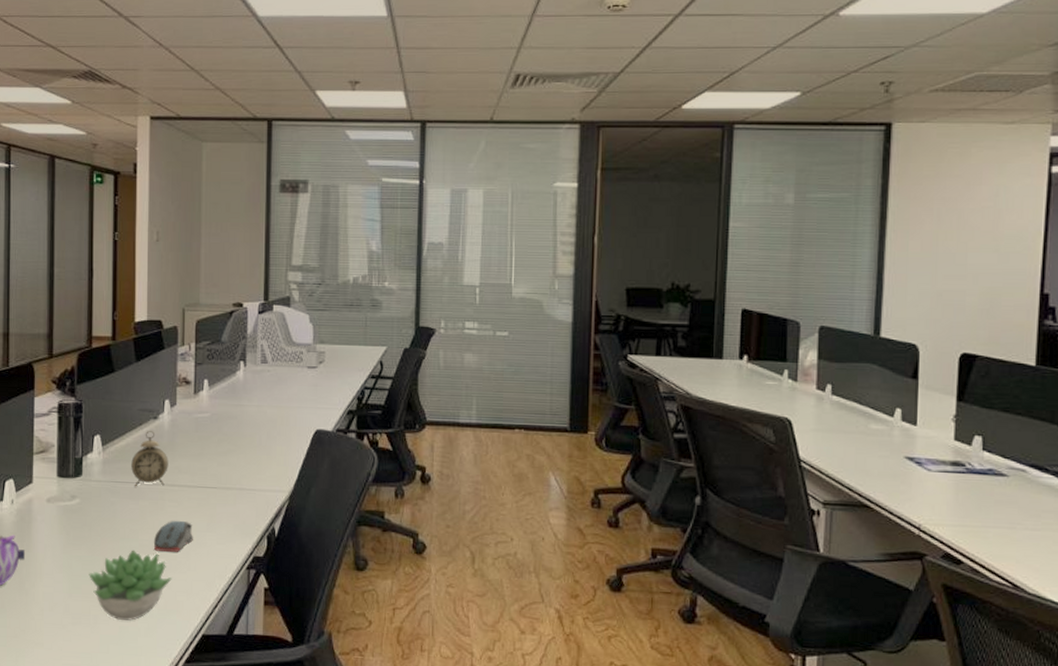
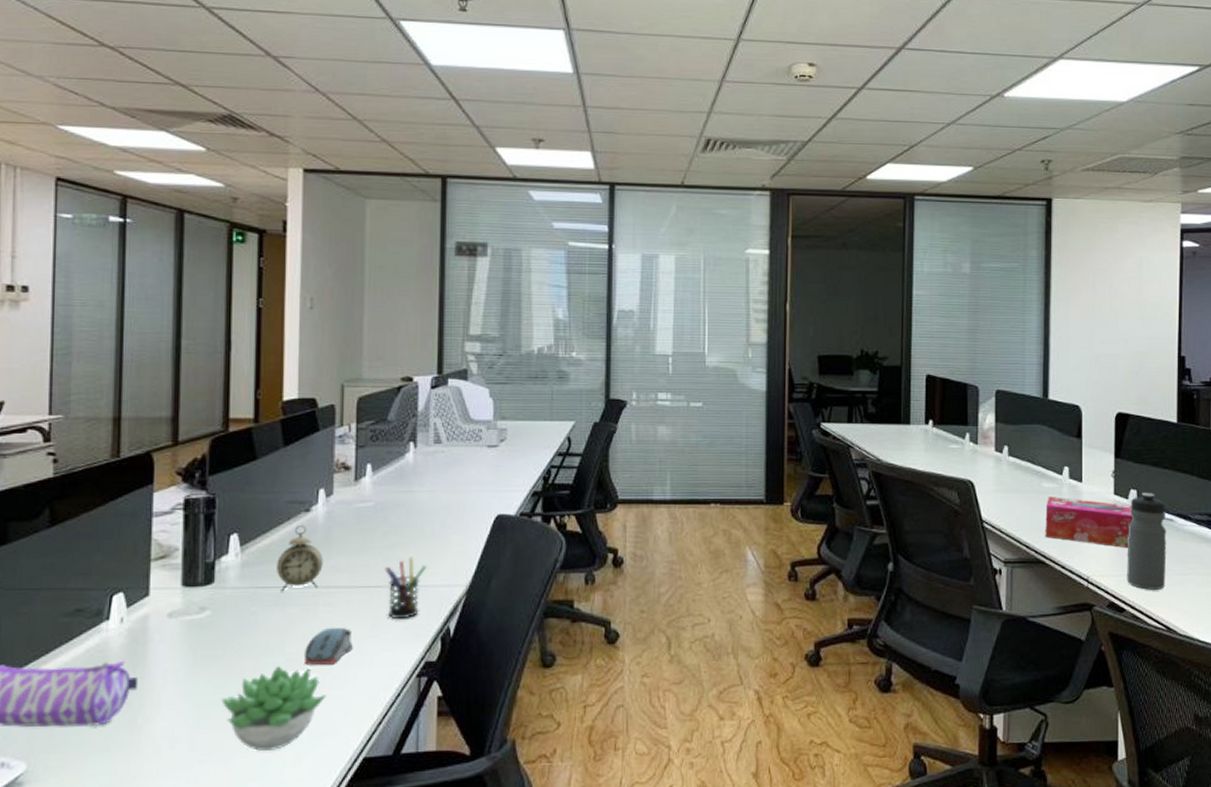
pen holder: none [219,463,255,517] -> present [385,557,427,618]
tissue box: none [871,439,977,497] -> present [1045,496,1134,548]
water bottle: none [966,440,1017,544] -> present [1127,493,1167,590]

